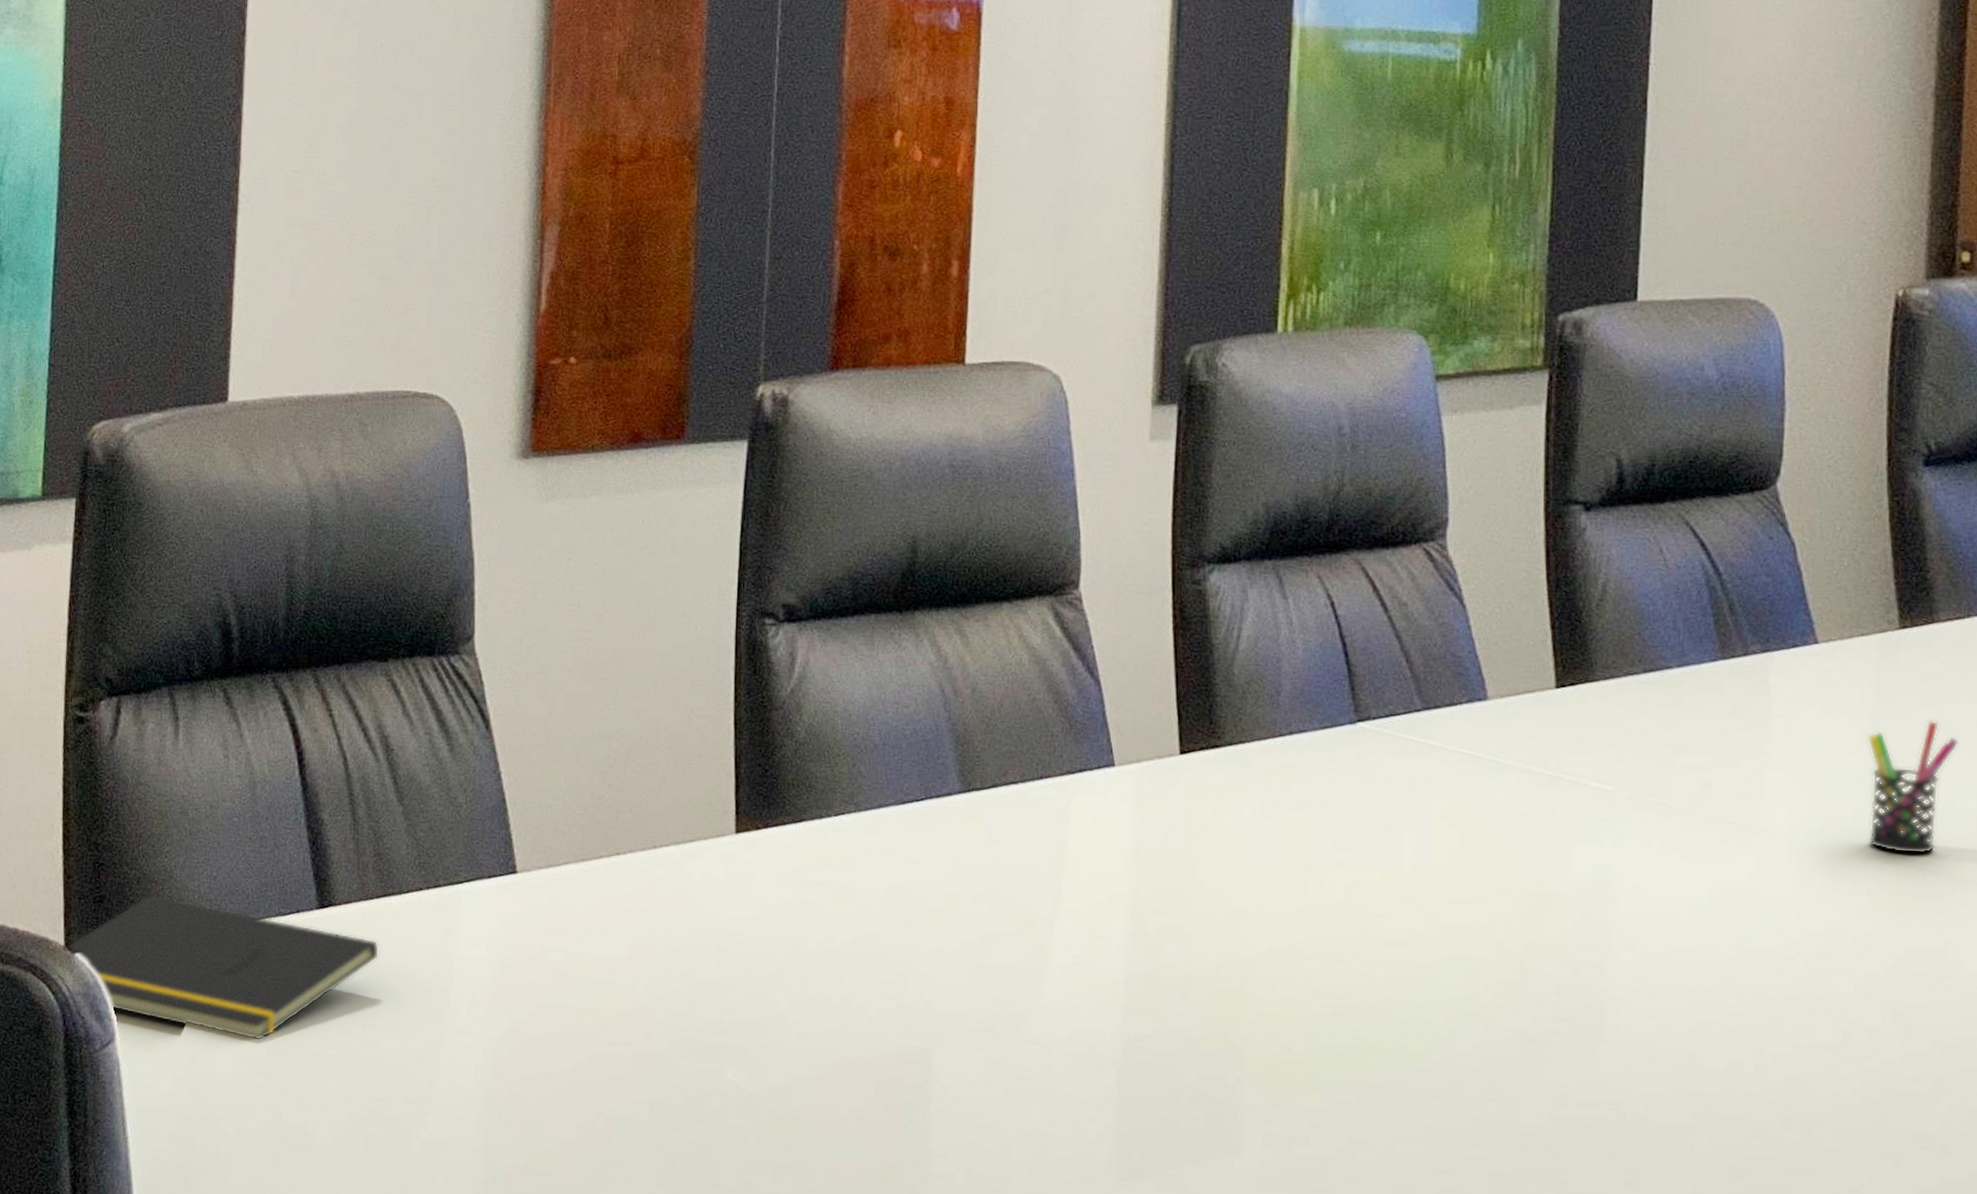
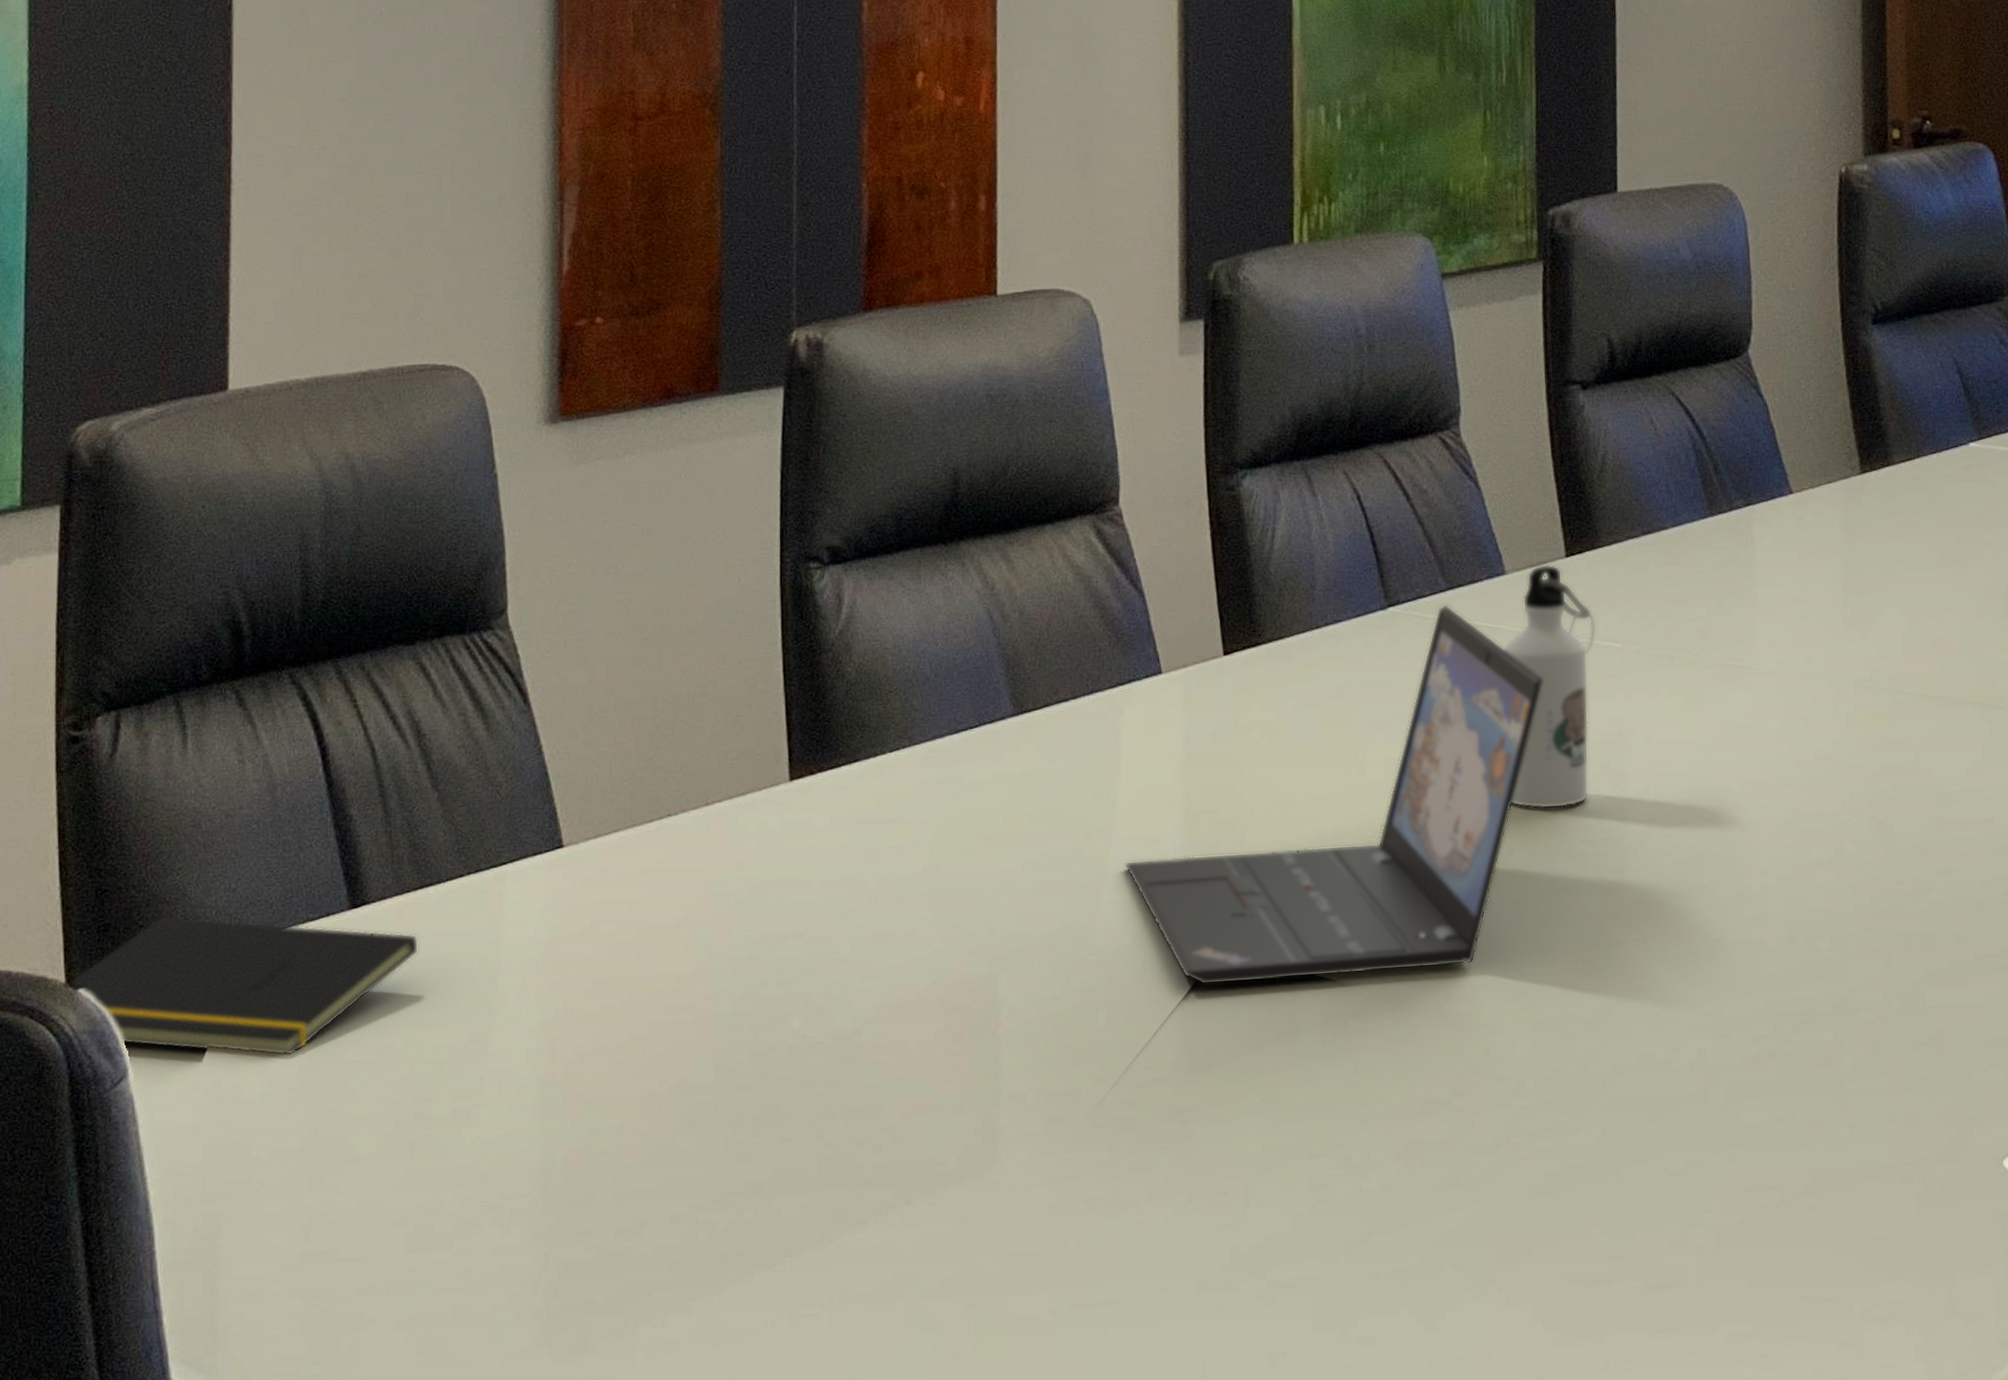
laptop: none [1065,725,1523,1104] -> present [1124,604,1543,986]
water bottle: none [1480,693,1586,954] -> present [1502,564,1597,809]
pen holder: present [1866,720,1959,855] -> none [1839,553,1917,678]

